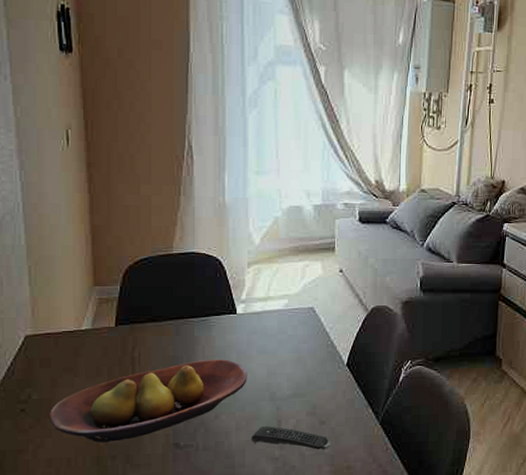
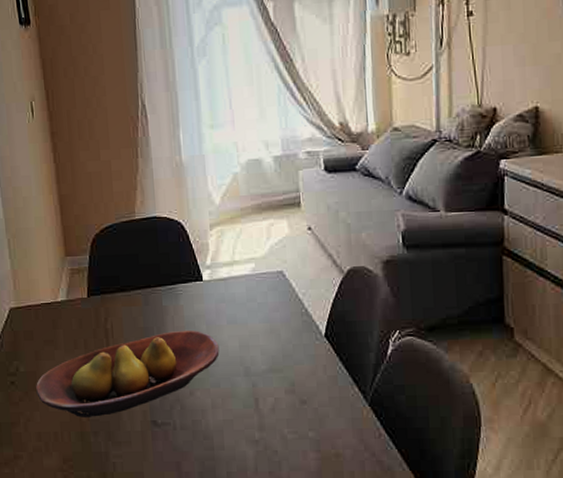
remote control: present [251,425,331,450] -> none [228,403,315,433]

